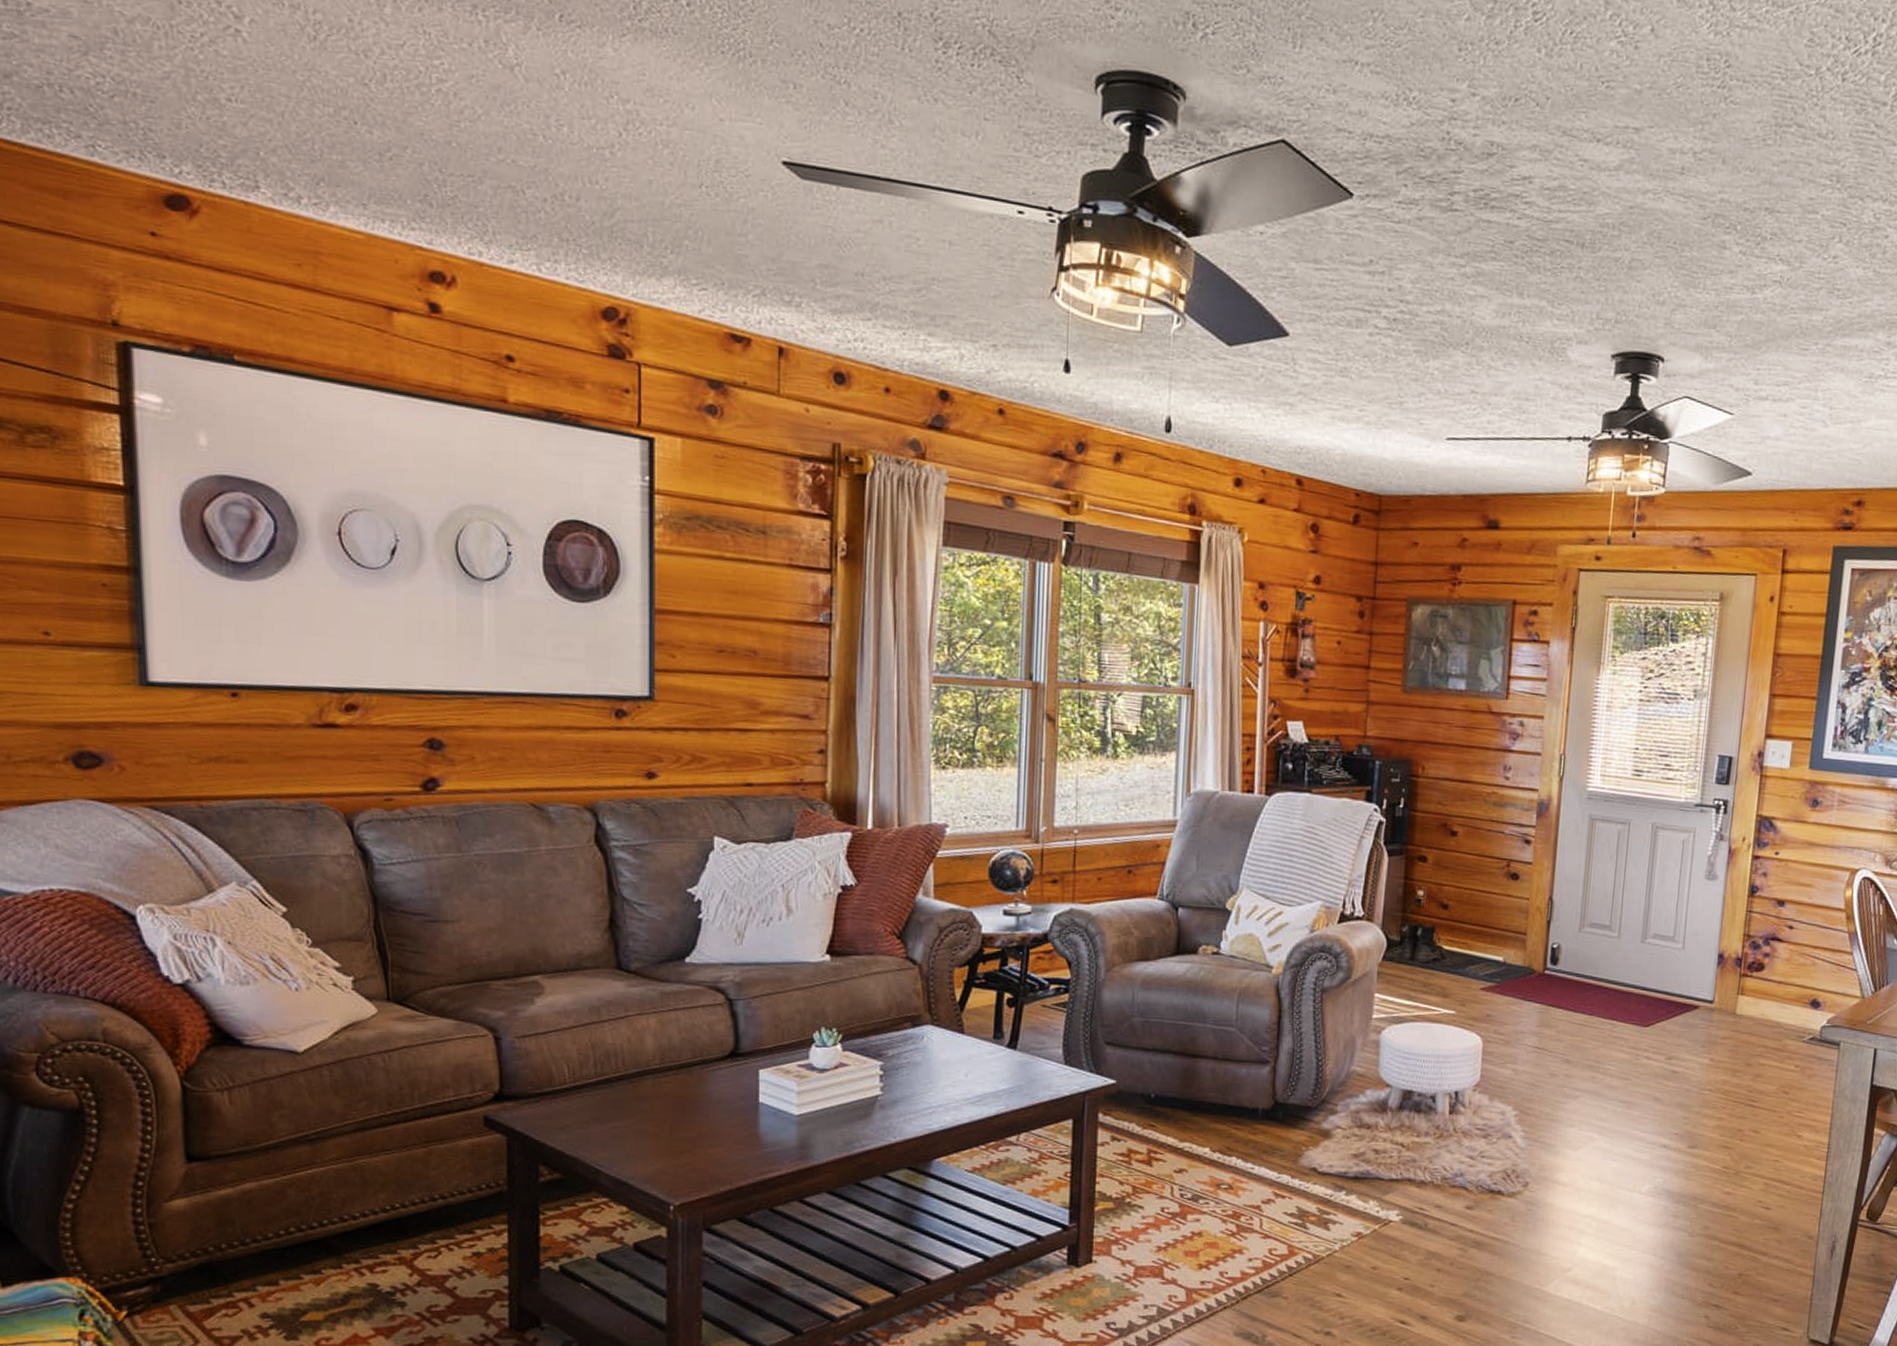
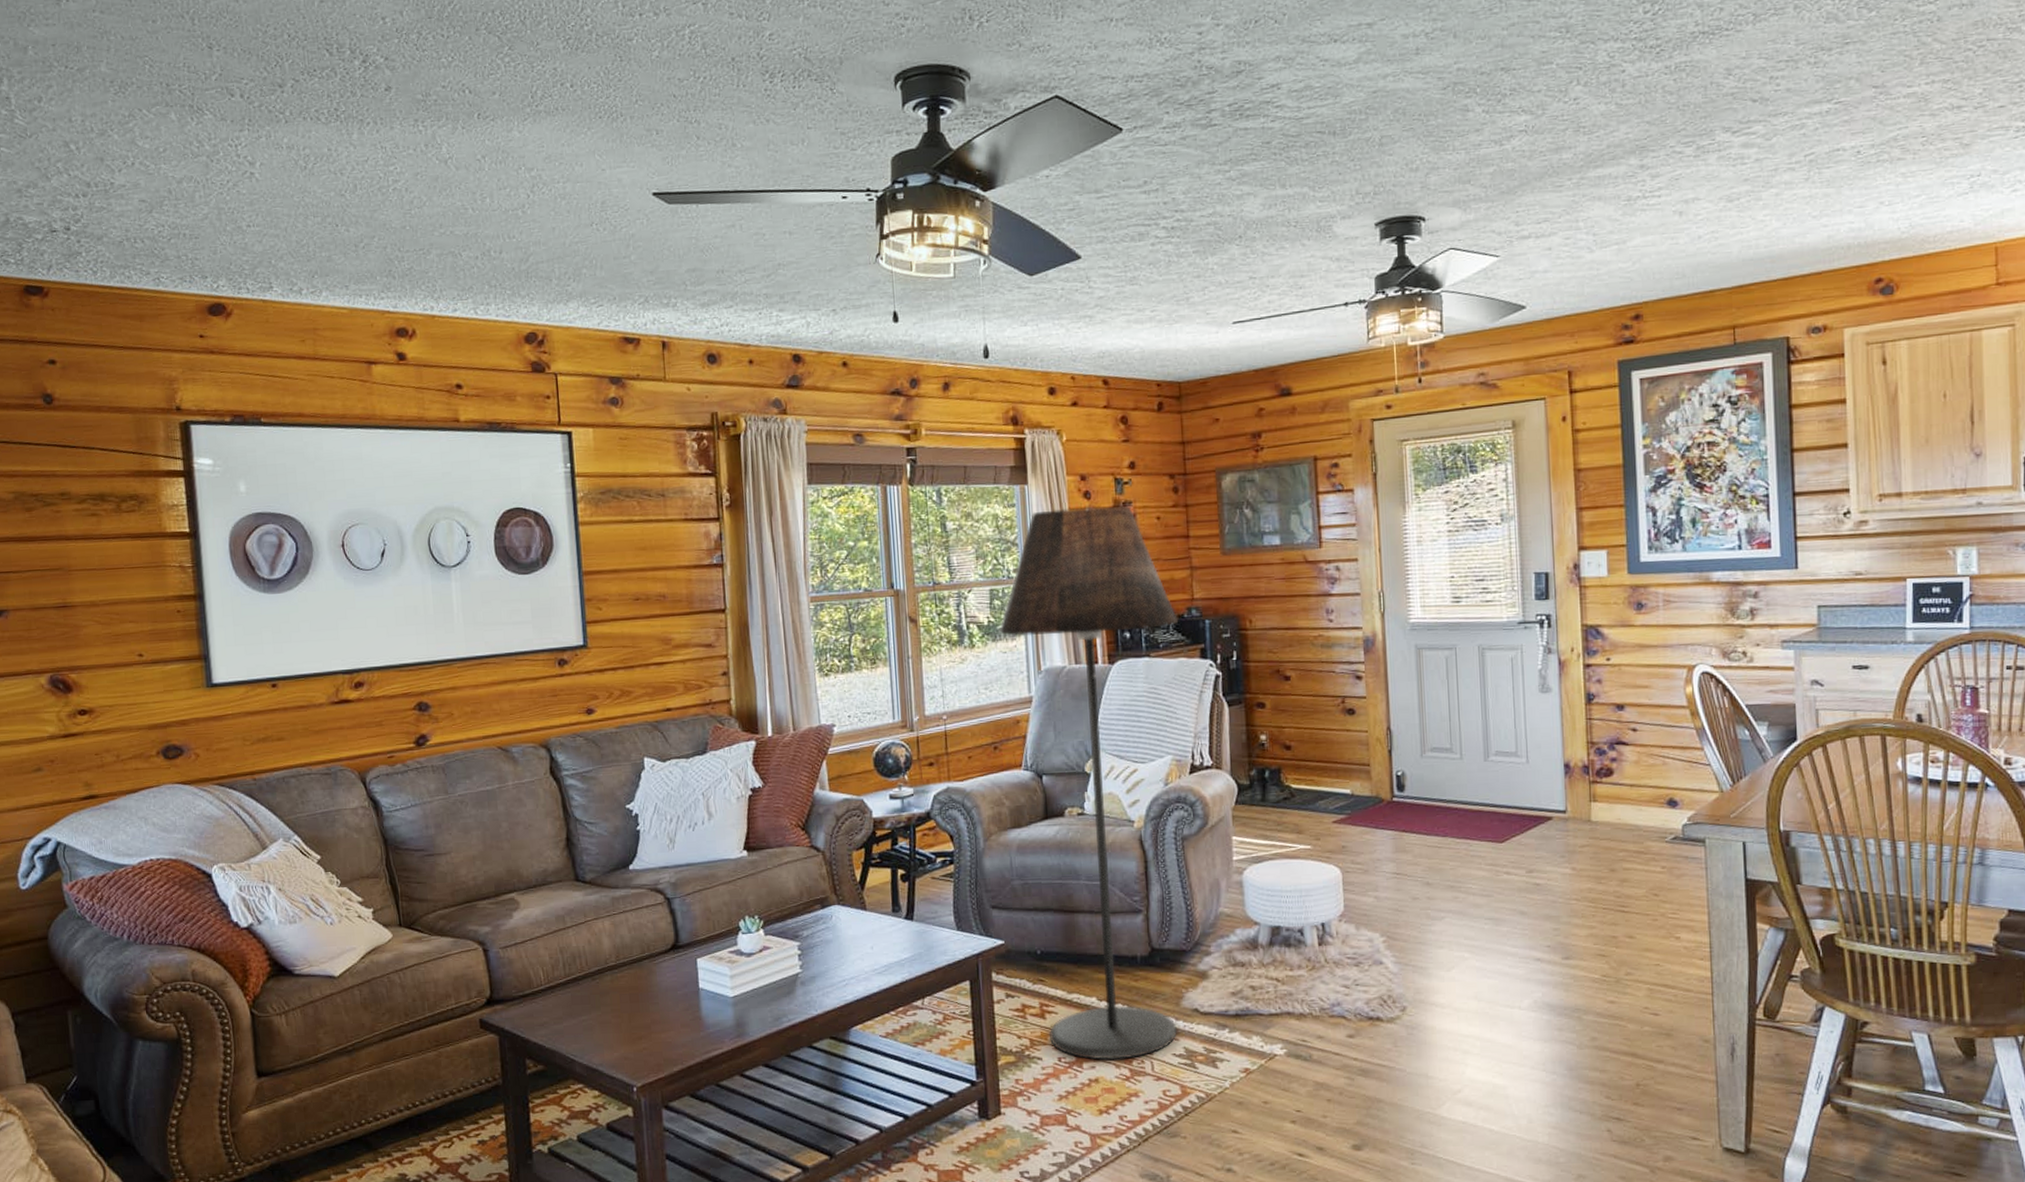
floor lamp: none [1147,616,1346,1215] -> present [999,506,1178,1061]

